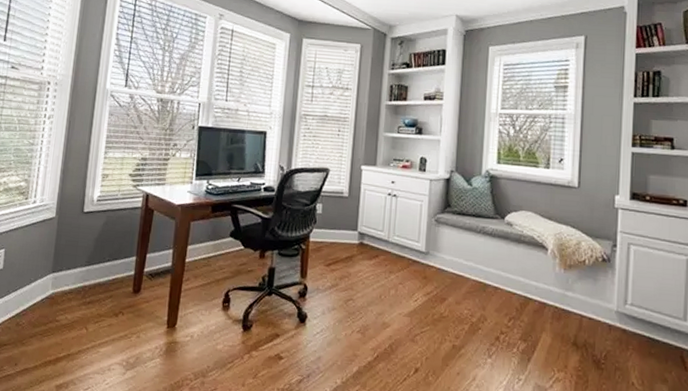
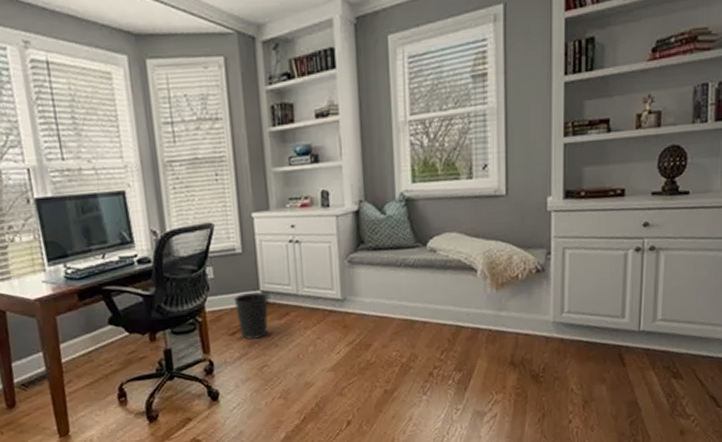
wastebasket: none [334,231,364,274] -> present [233,292,268,340]

